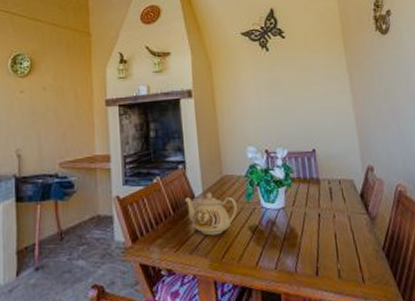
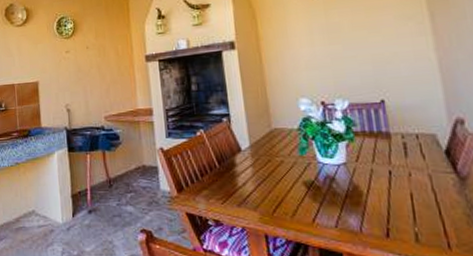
teapot: present [185,192,238,236] -> none [231,145,290,189]

